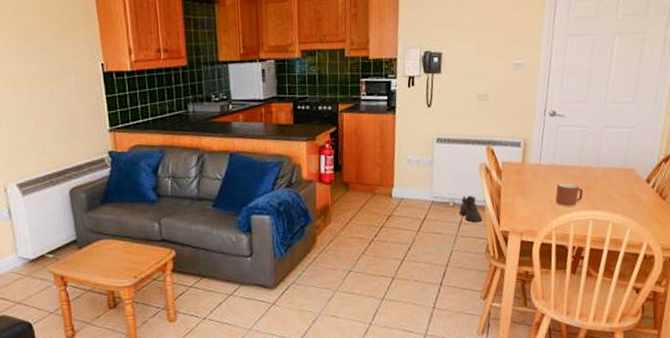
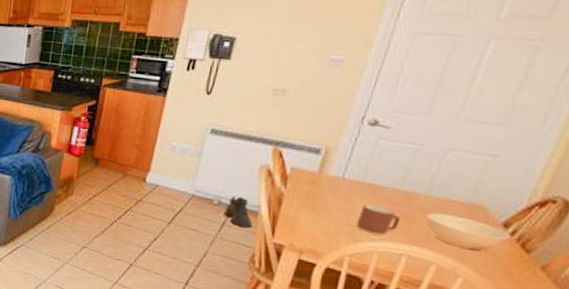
bowl: none [599,180,652,206] -> present [426,212,511,251]

